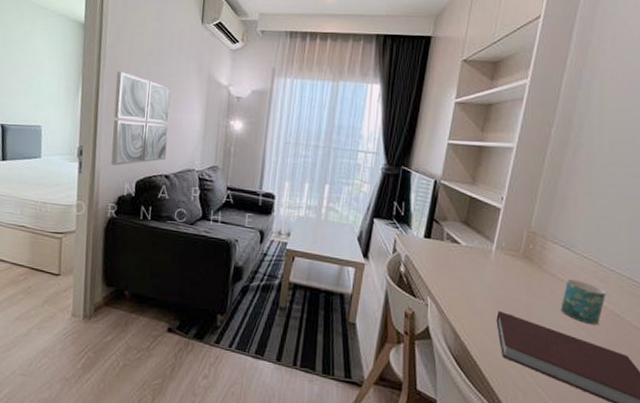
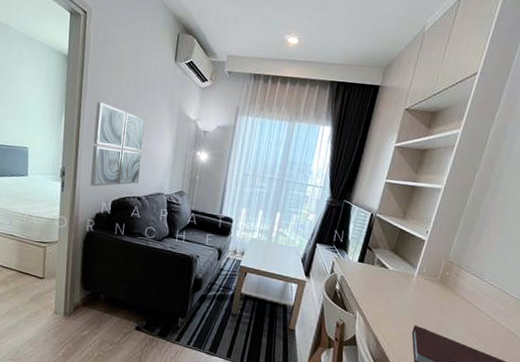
mug: present [560,279,606,325] -> none [466,302,505,340]

